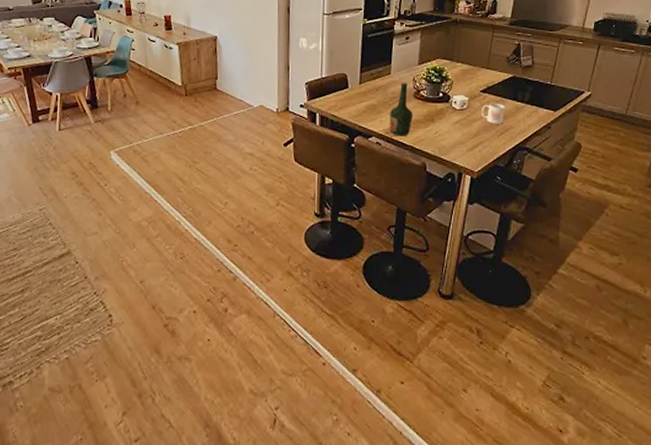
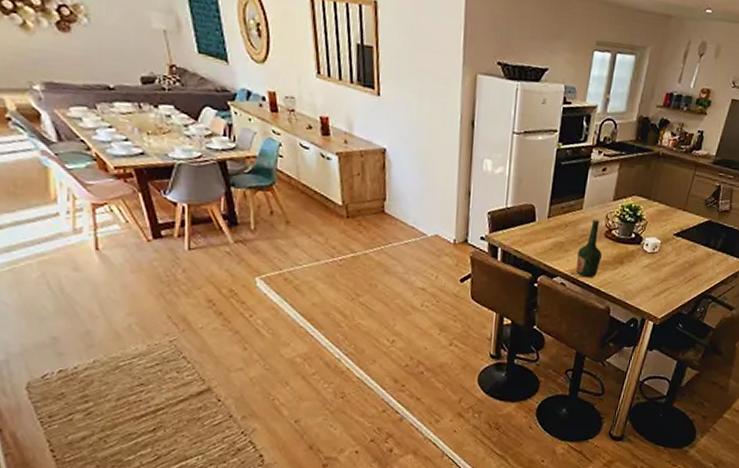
mug: present [481,103,505,124] -> none [671,247,697,271]

